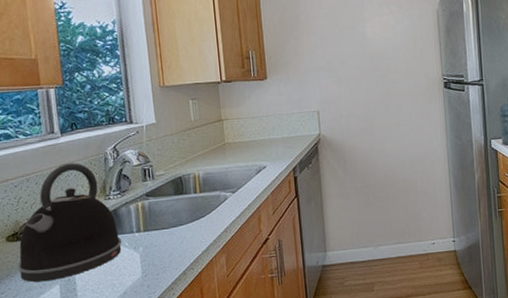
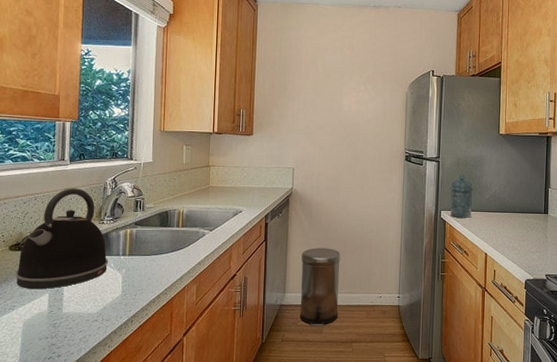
pedal bin: none [340,196,389,286] -> present [299,248,341,327]

